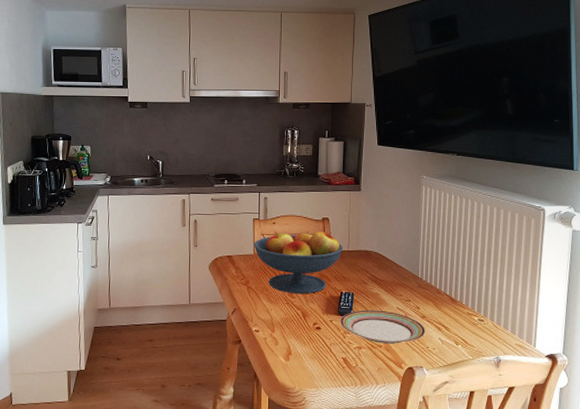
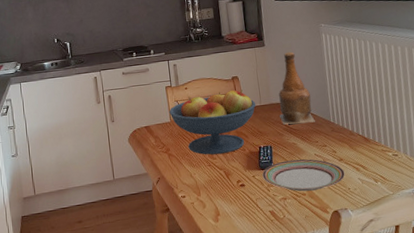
bottle: none [366,200,402,275] -> present [278,51,315,125]

